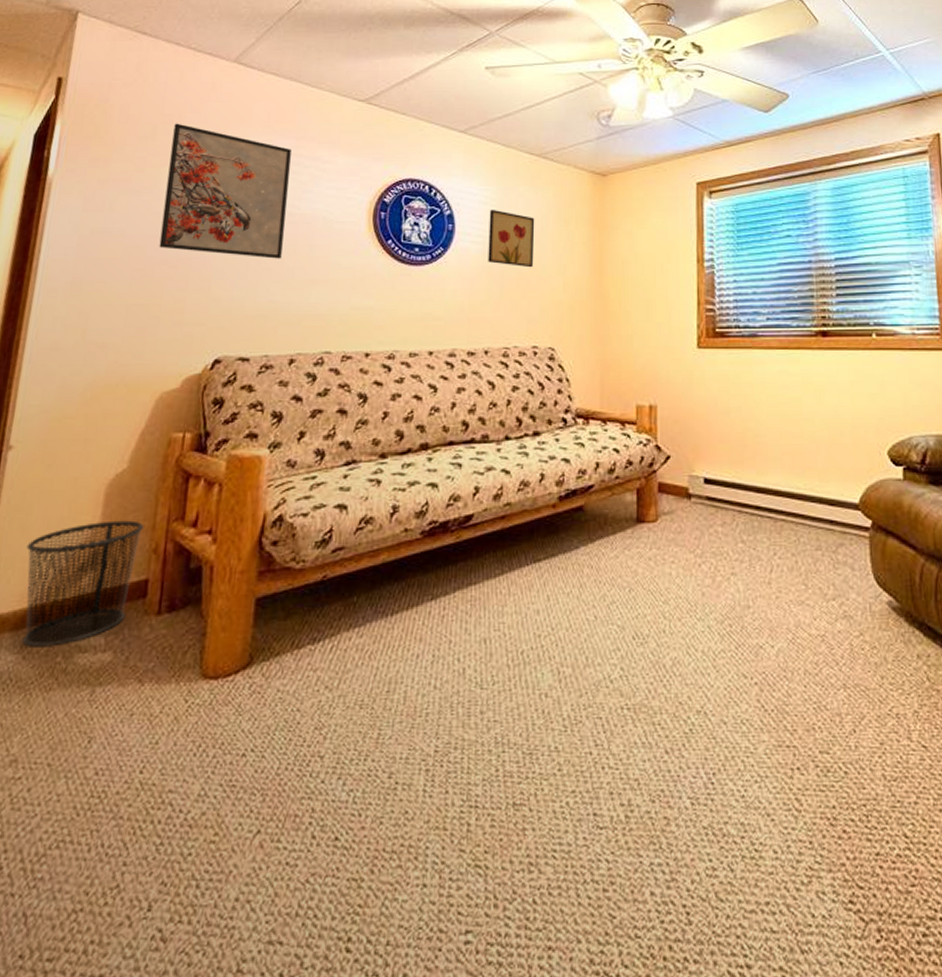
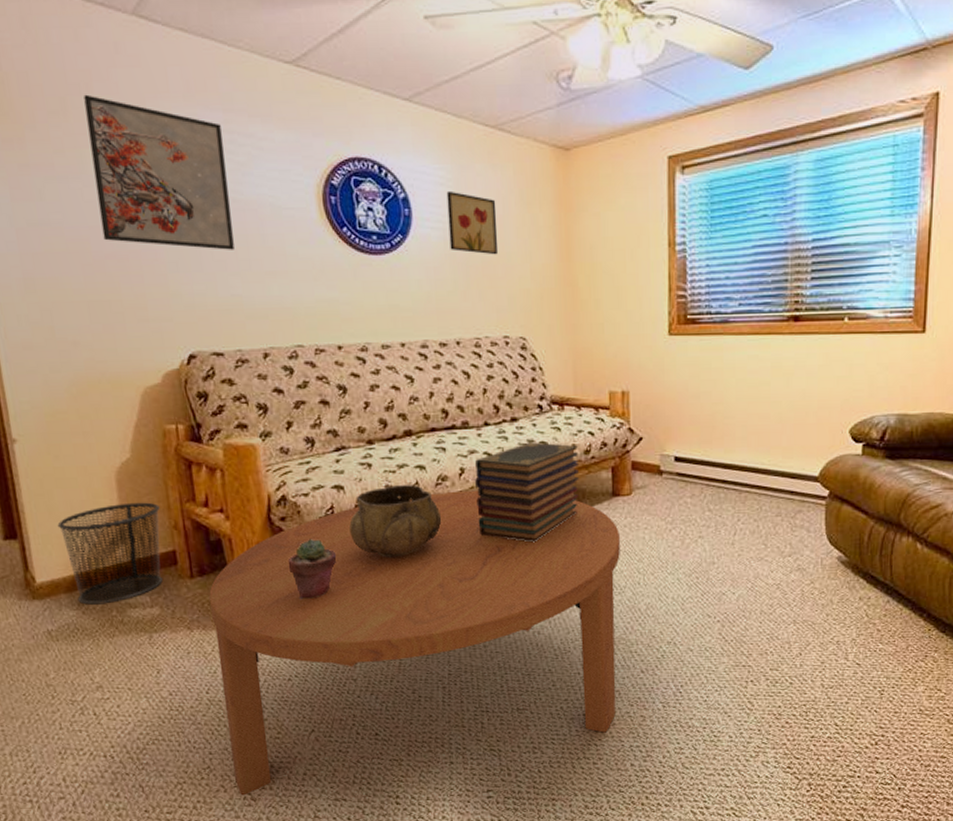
coffee table: none [146,513,644,933] -> present [208,490,620,796]
potted succulent: none [269,568,327,646] -> present [288,539,337,600]
decorative bowl: none [346,505,449,593] -> present [349,485,442,558]
book stack: none [488,459,601,577] -> present [475,442,579,543]

